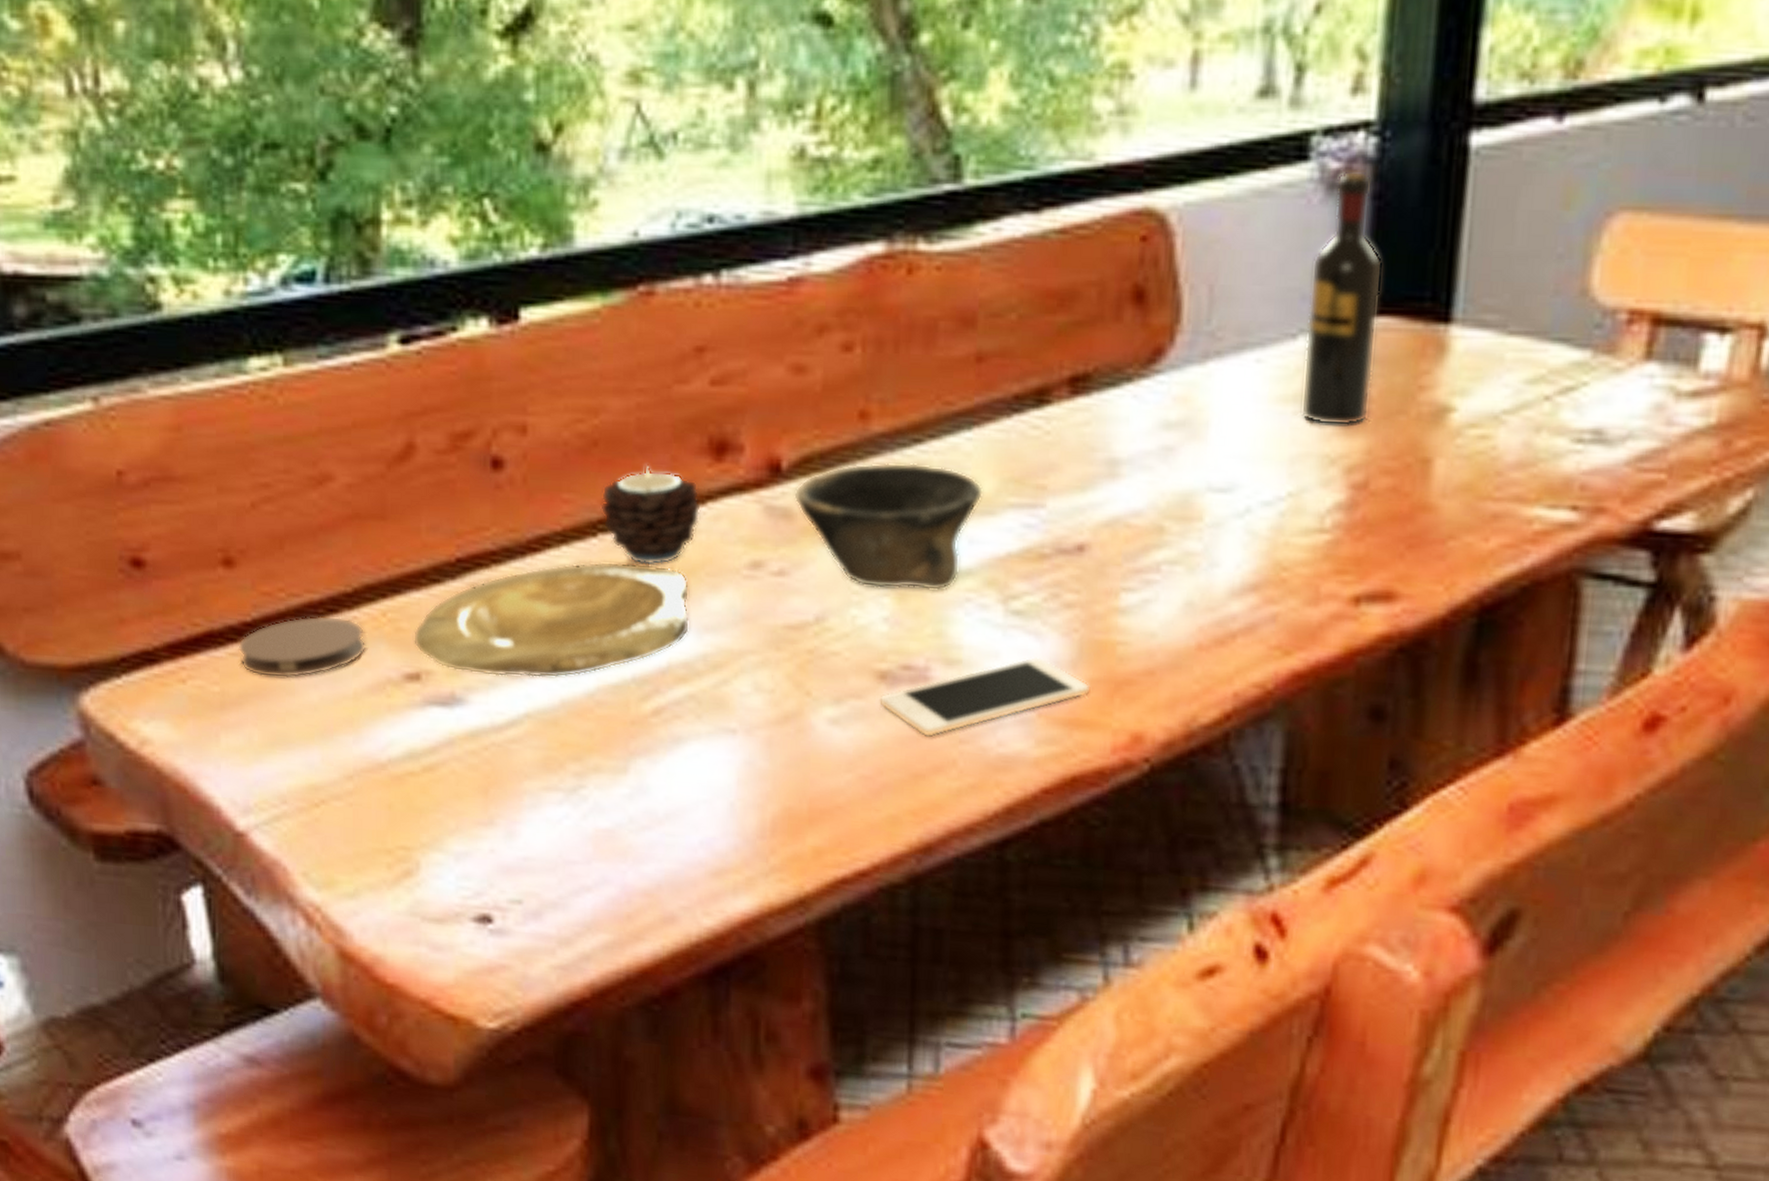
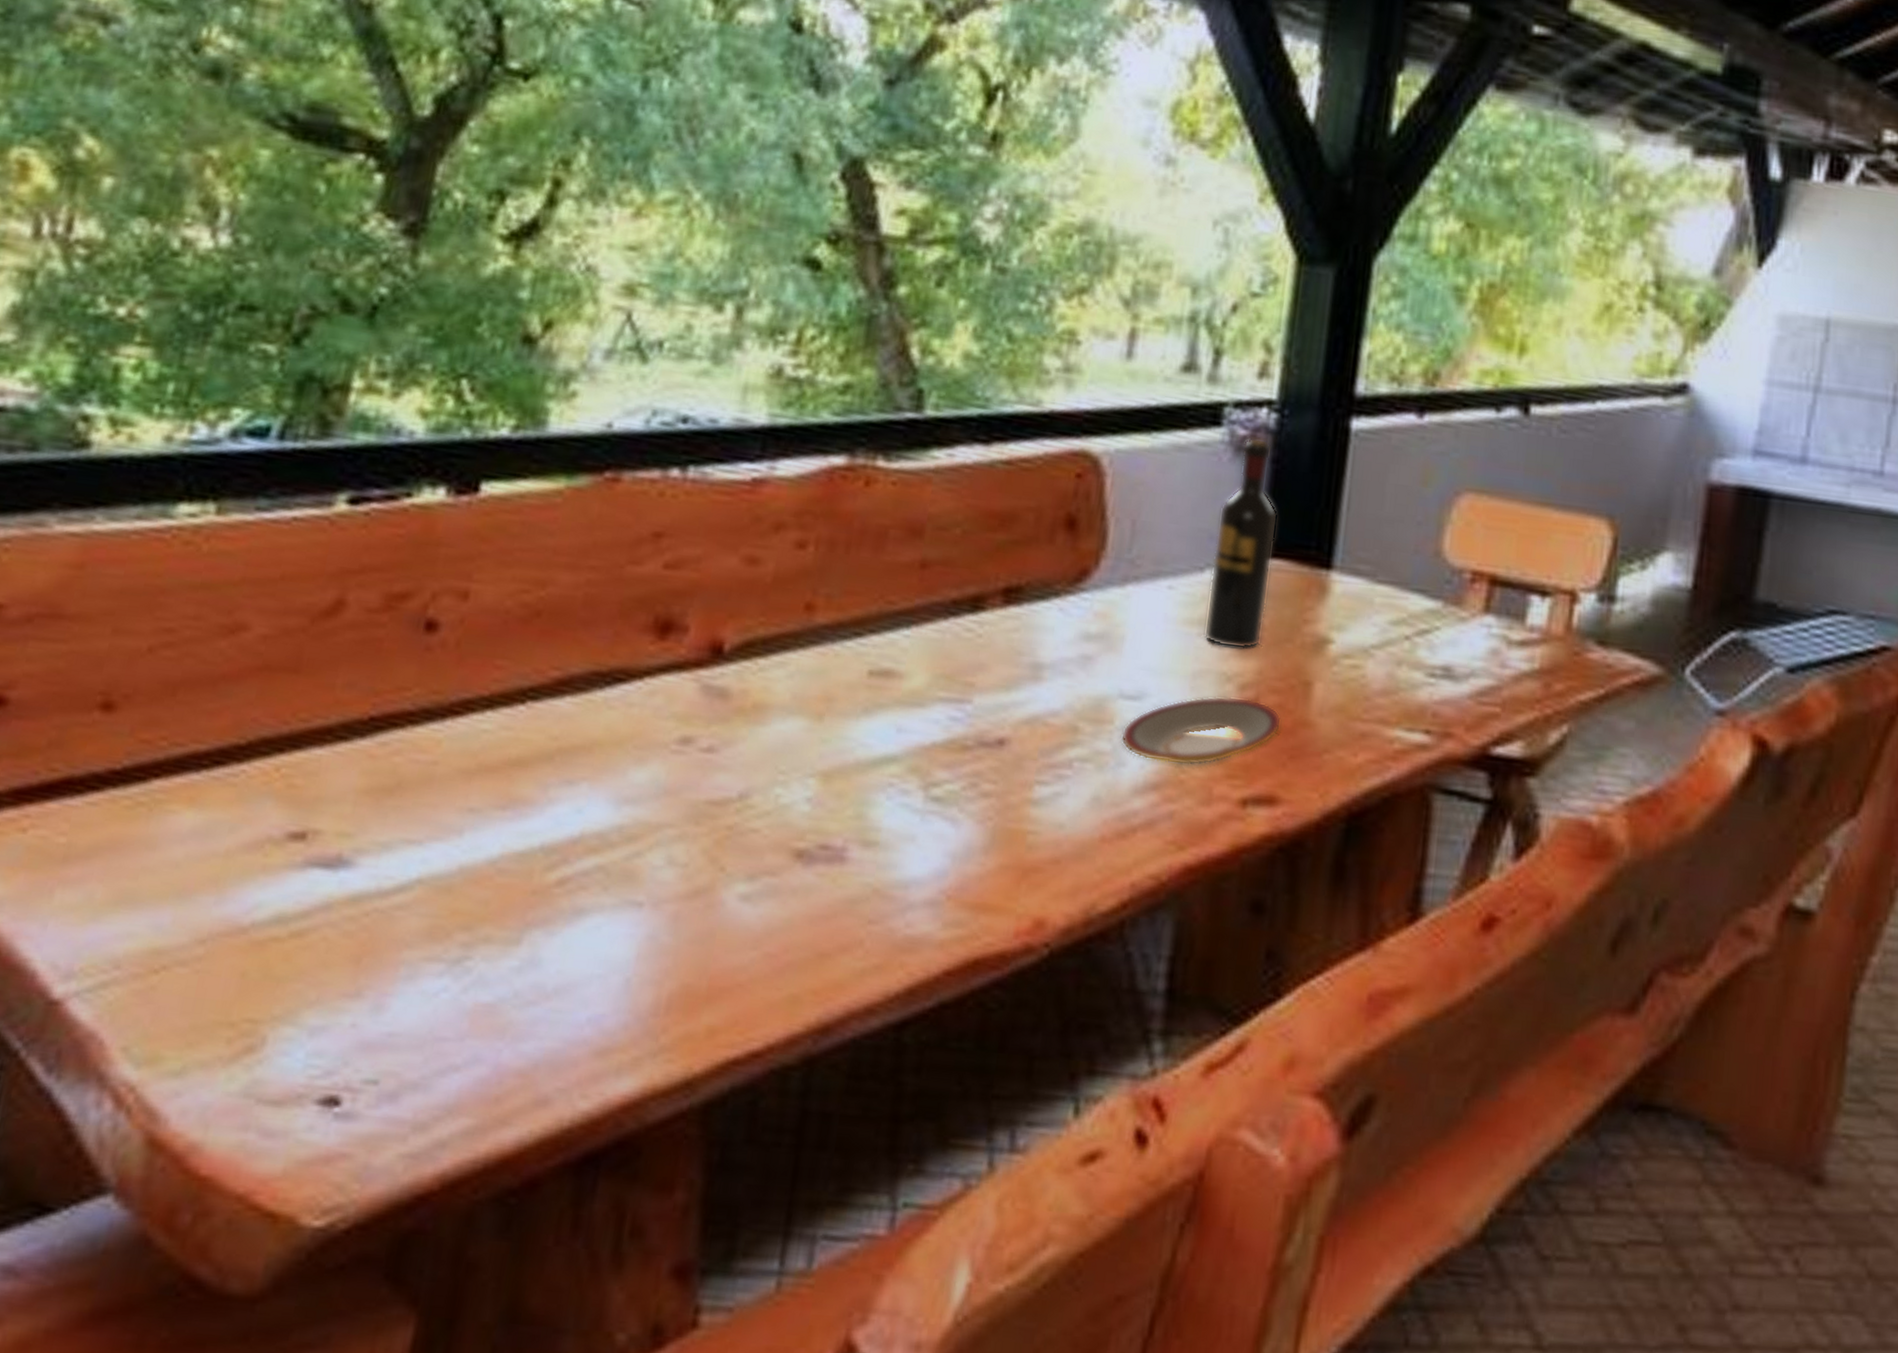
coaster: present [238,615,367,679] -> none [98,767,251,832]
plate: present [413,561,690,678] -> none [305,728,615,844]
candle: present [600,465,701,566] -> none [533,638,638,736]
bowl: present [794,462,984,591] -> none [732,651,916,775]
cell phone: present [880,656,1091,738] -> none [794,841,1000,917]
plate: none [1213,481,1397,563] -> present [1121,696,1282,766]

